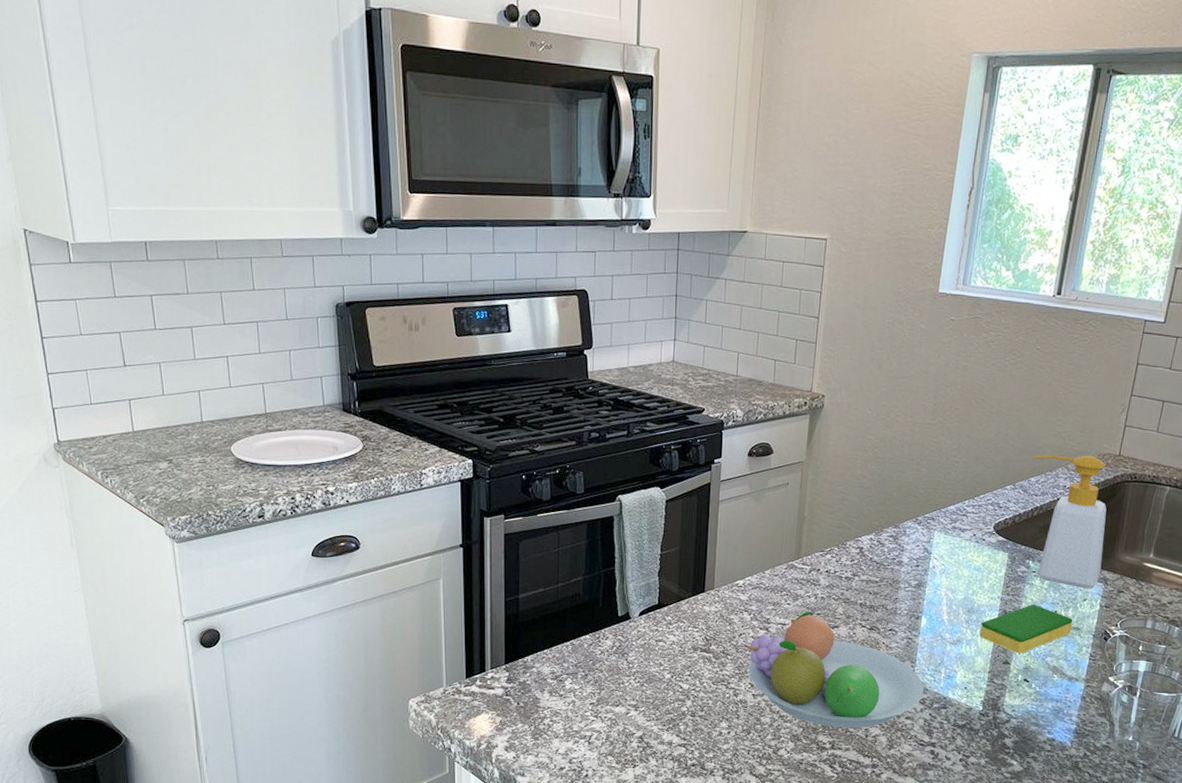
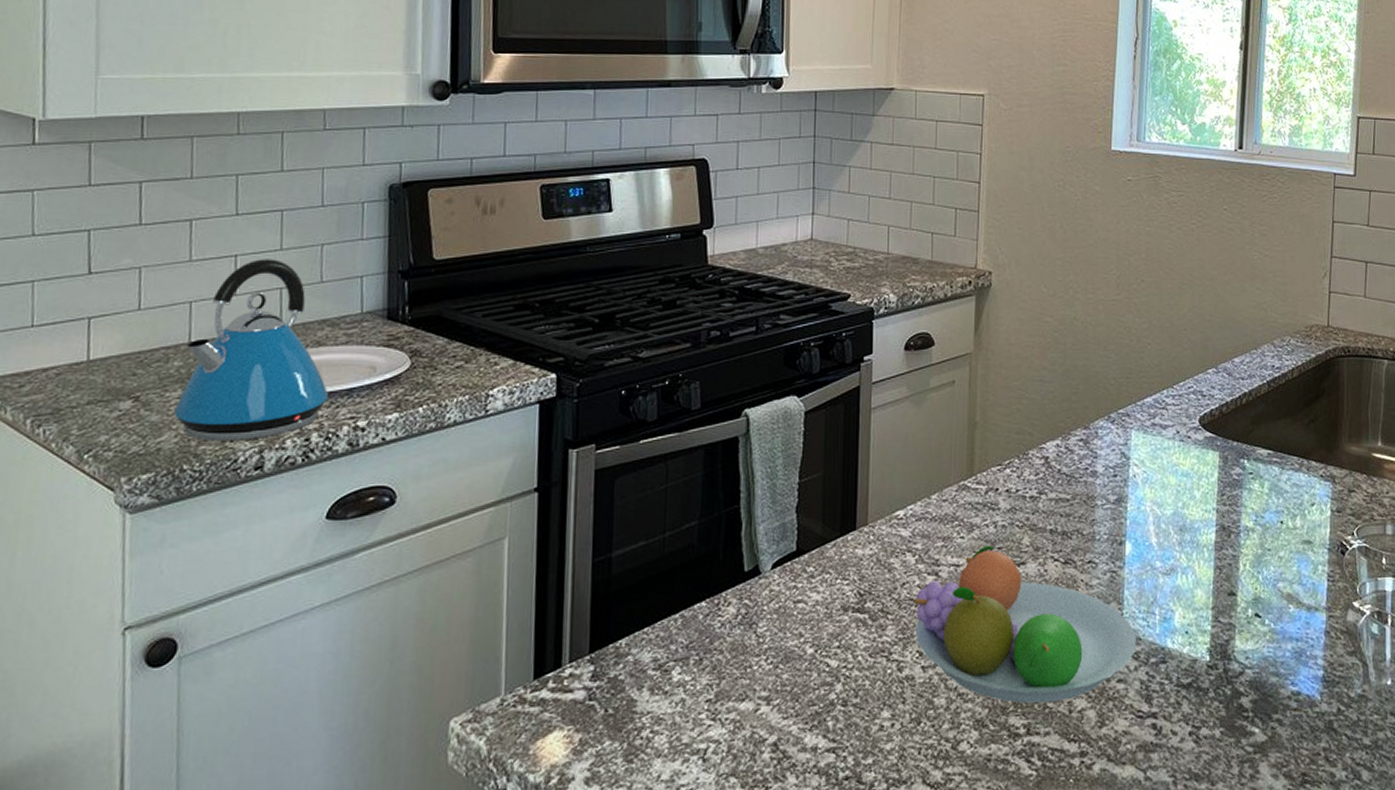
kettle: none [198,360,306,496] -> present [174,259,329,441]
dish sponge: present [979,604,1073,654] -> none [1196,514,1303,581]
soap bottle: present [1032,455,1107,589] -> none [1233,328,1326,491]

